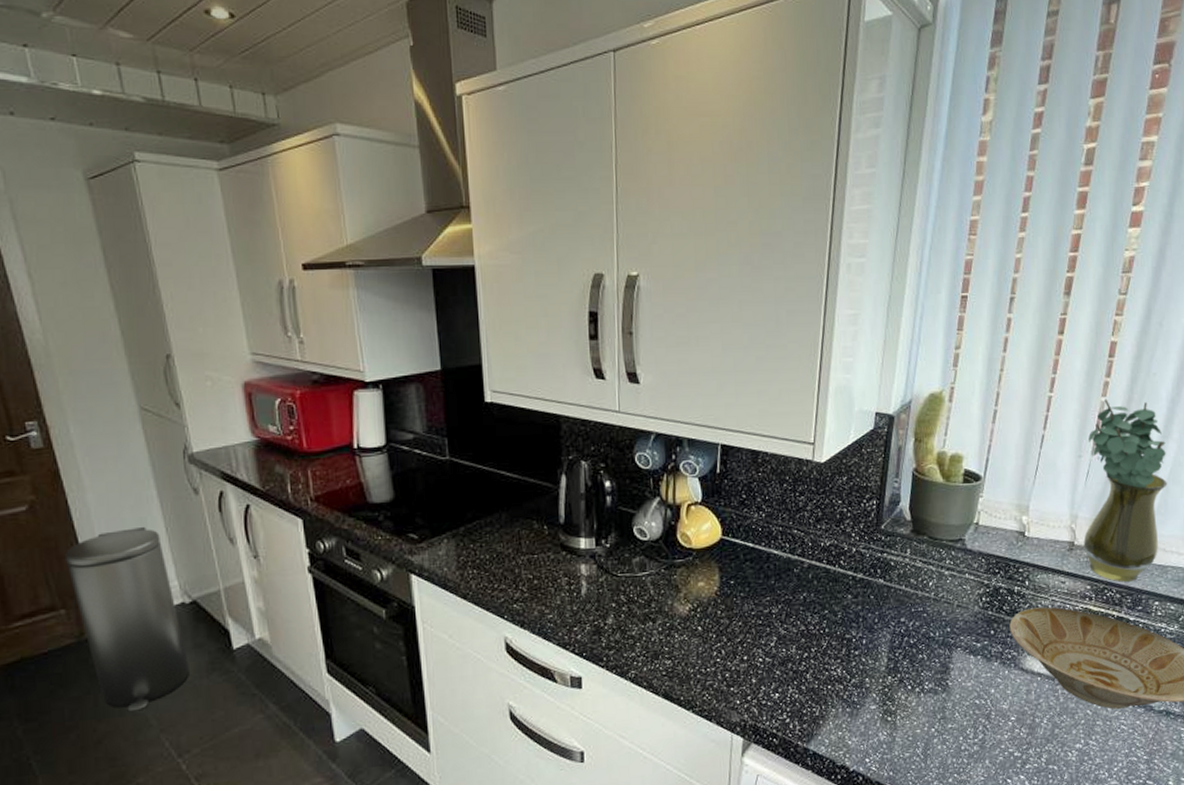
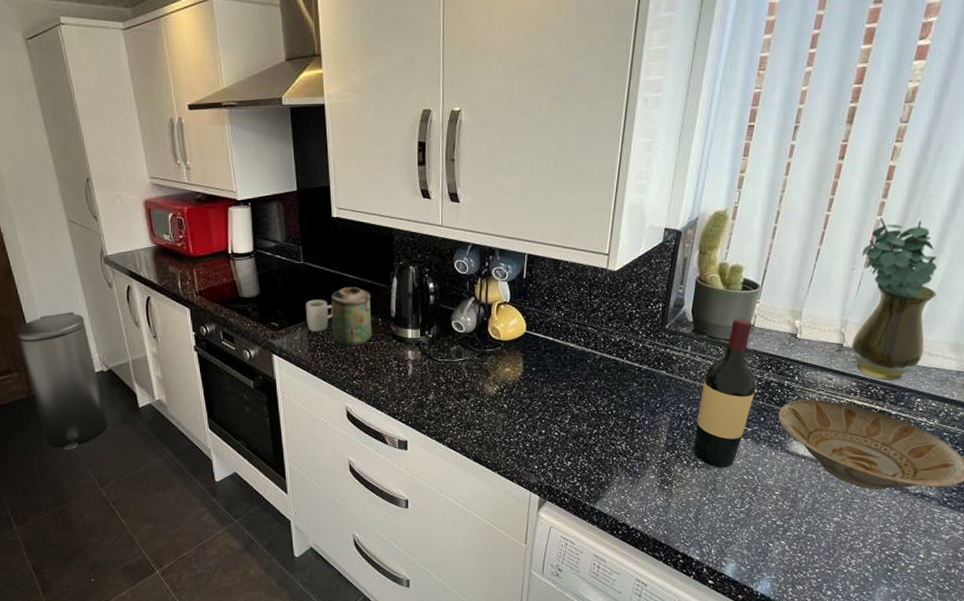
mug: none [453,503,487,544] -> present [306,299,333,332]
canister: none [484,487,537,562] -> present [330,287,373,347]
wine bottle: none [917,515,984,693] -> present [693,318,756,468]

